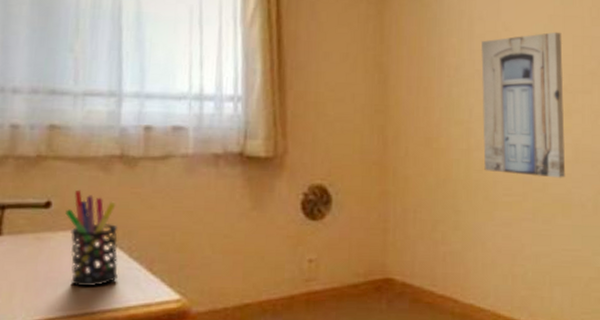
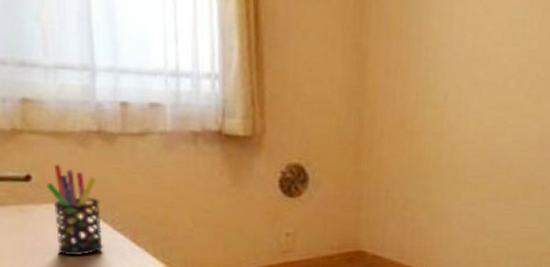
wall art: present [481,31,566,178] -> none [455,17,541,162]

